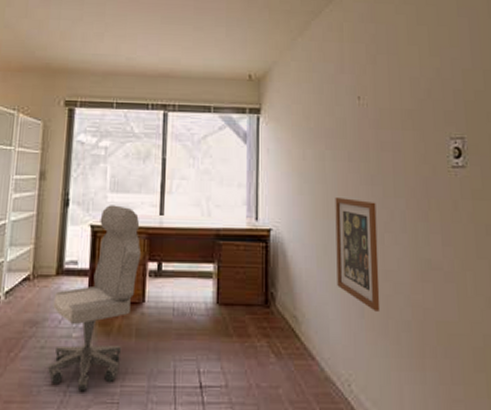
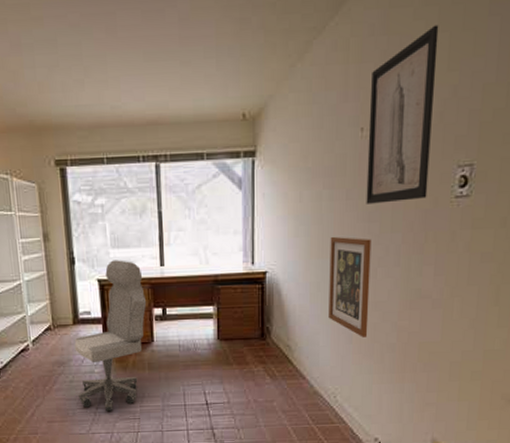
wall art: none [364,19,425,168] -> present [366,24,439,204]

